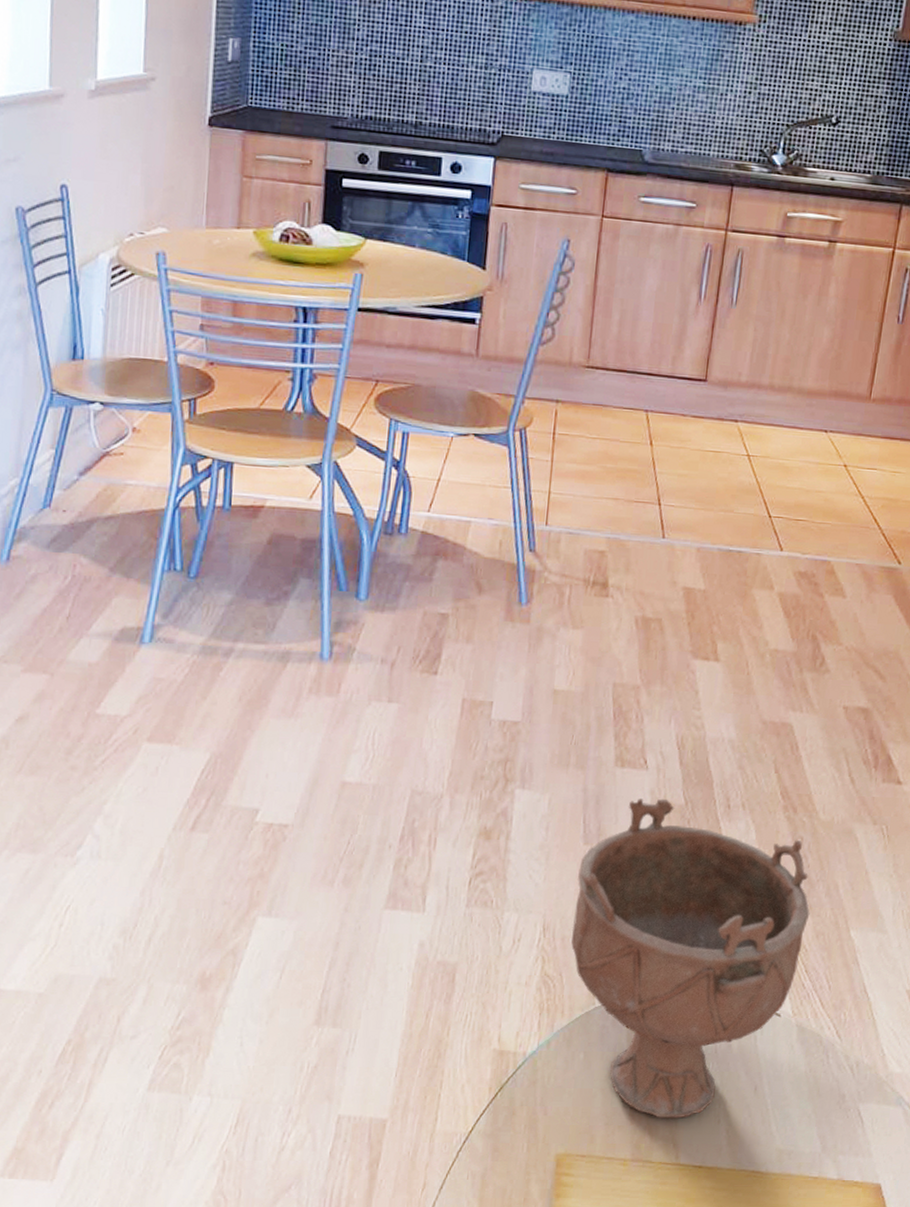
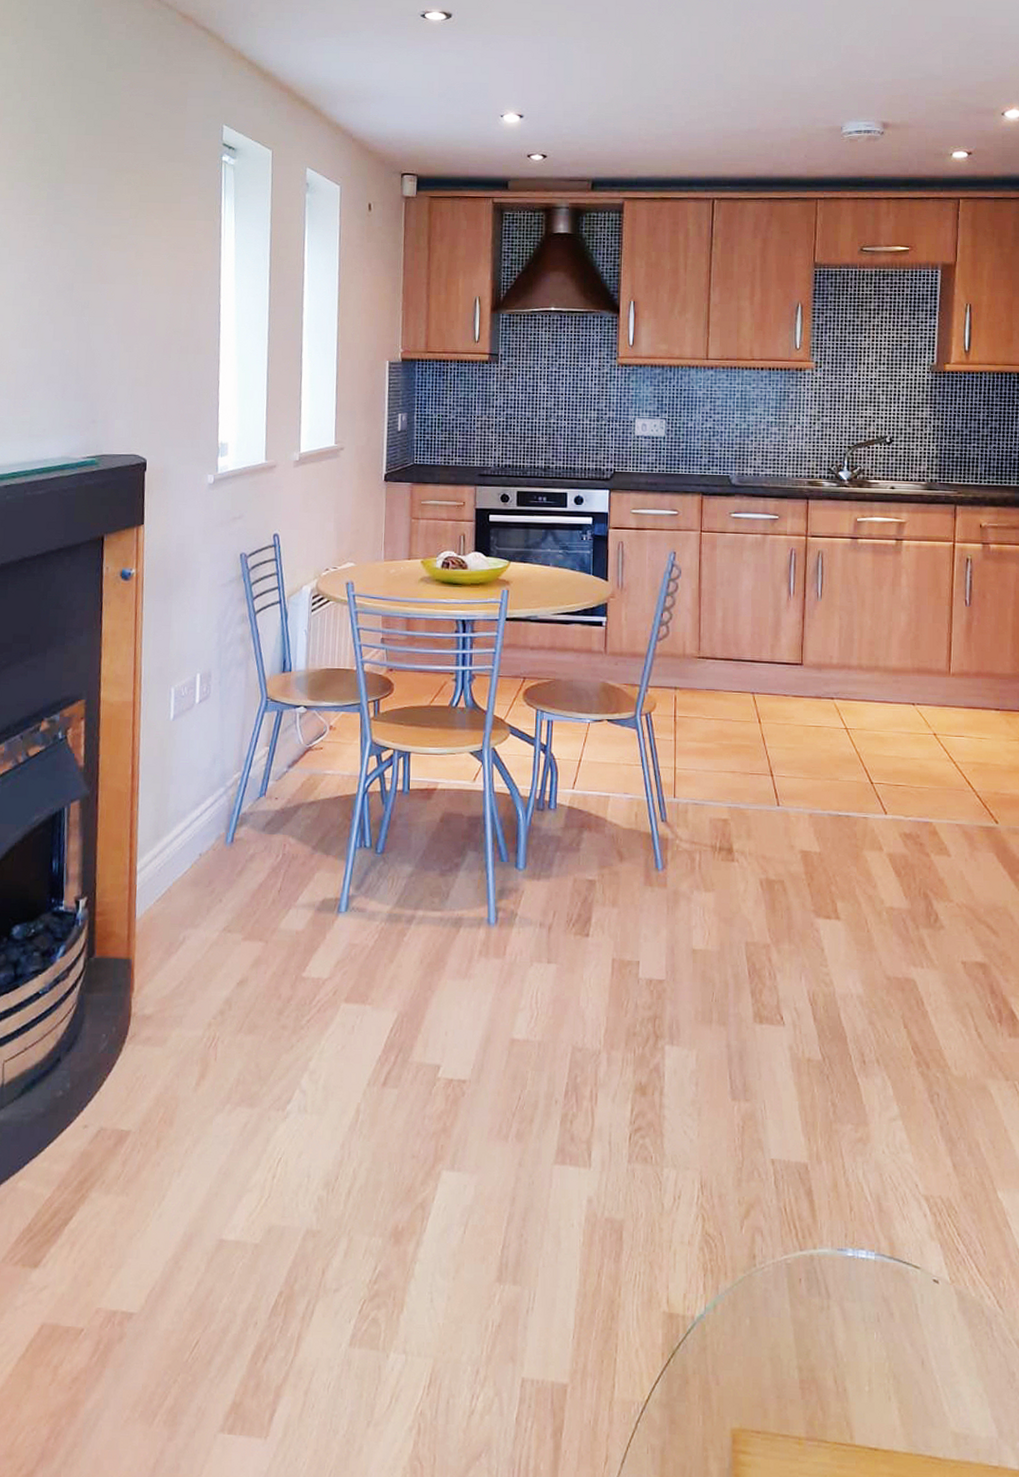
decorative bowl: present [571,798,810,1119] -> none [727,1054,955,1394]

